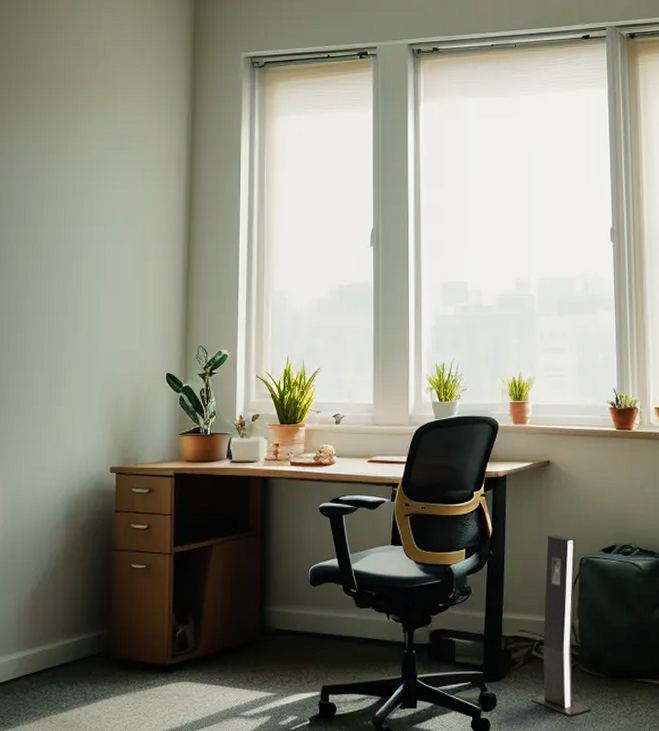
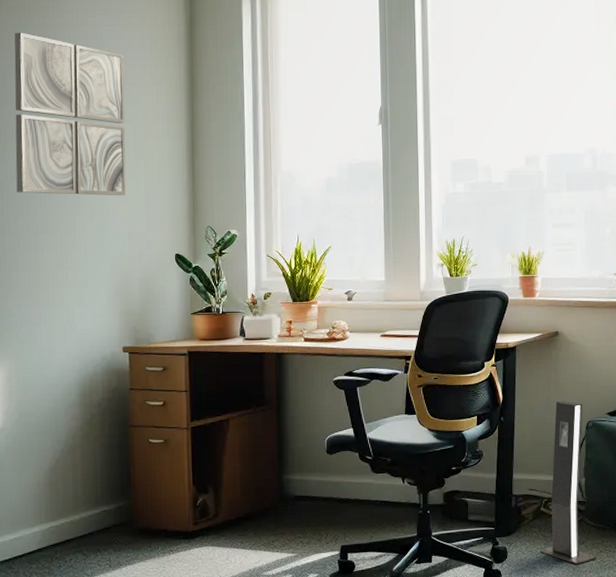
wall art: none [17,155,127,315] -> present [14,32,126,196]

